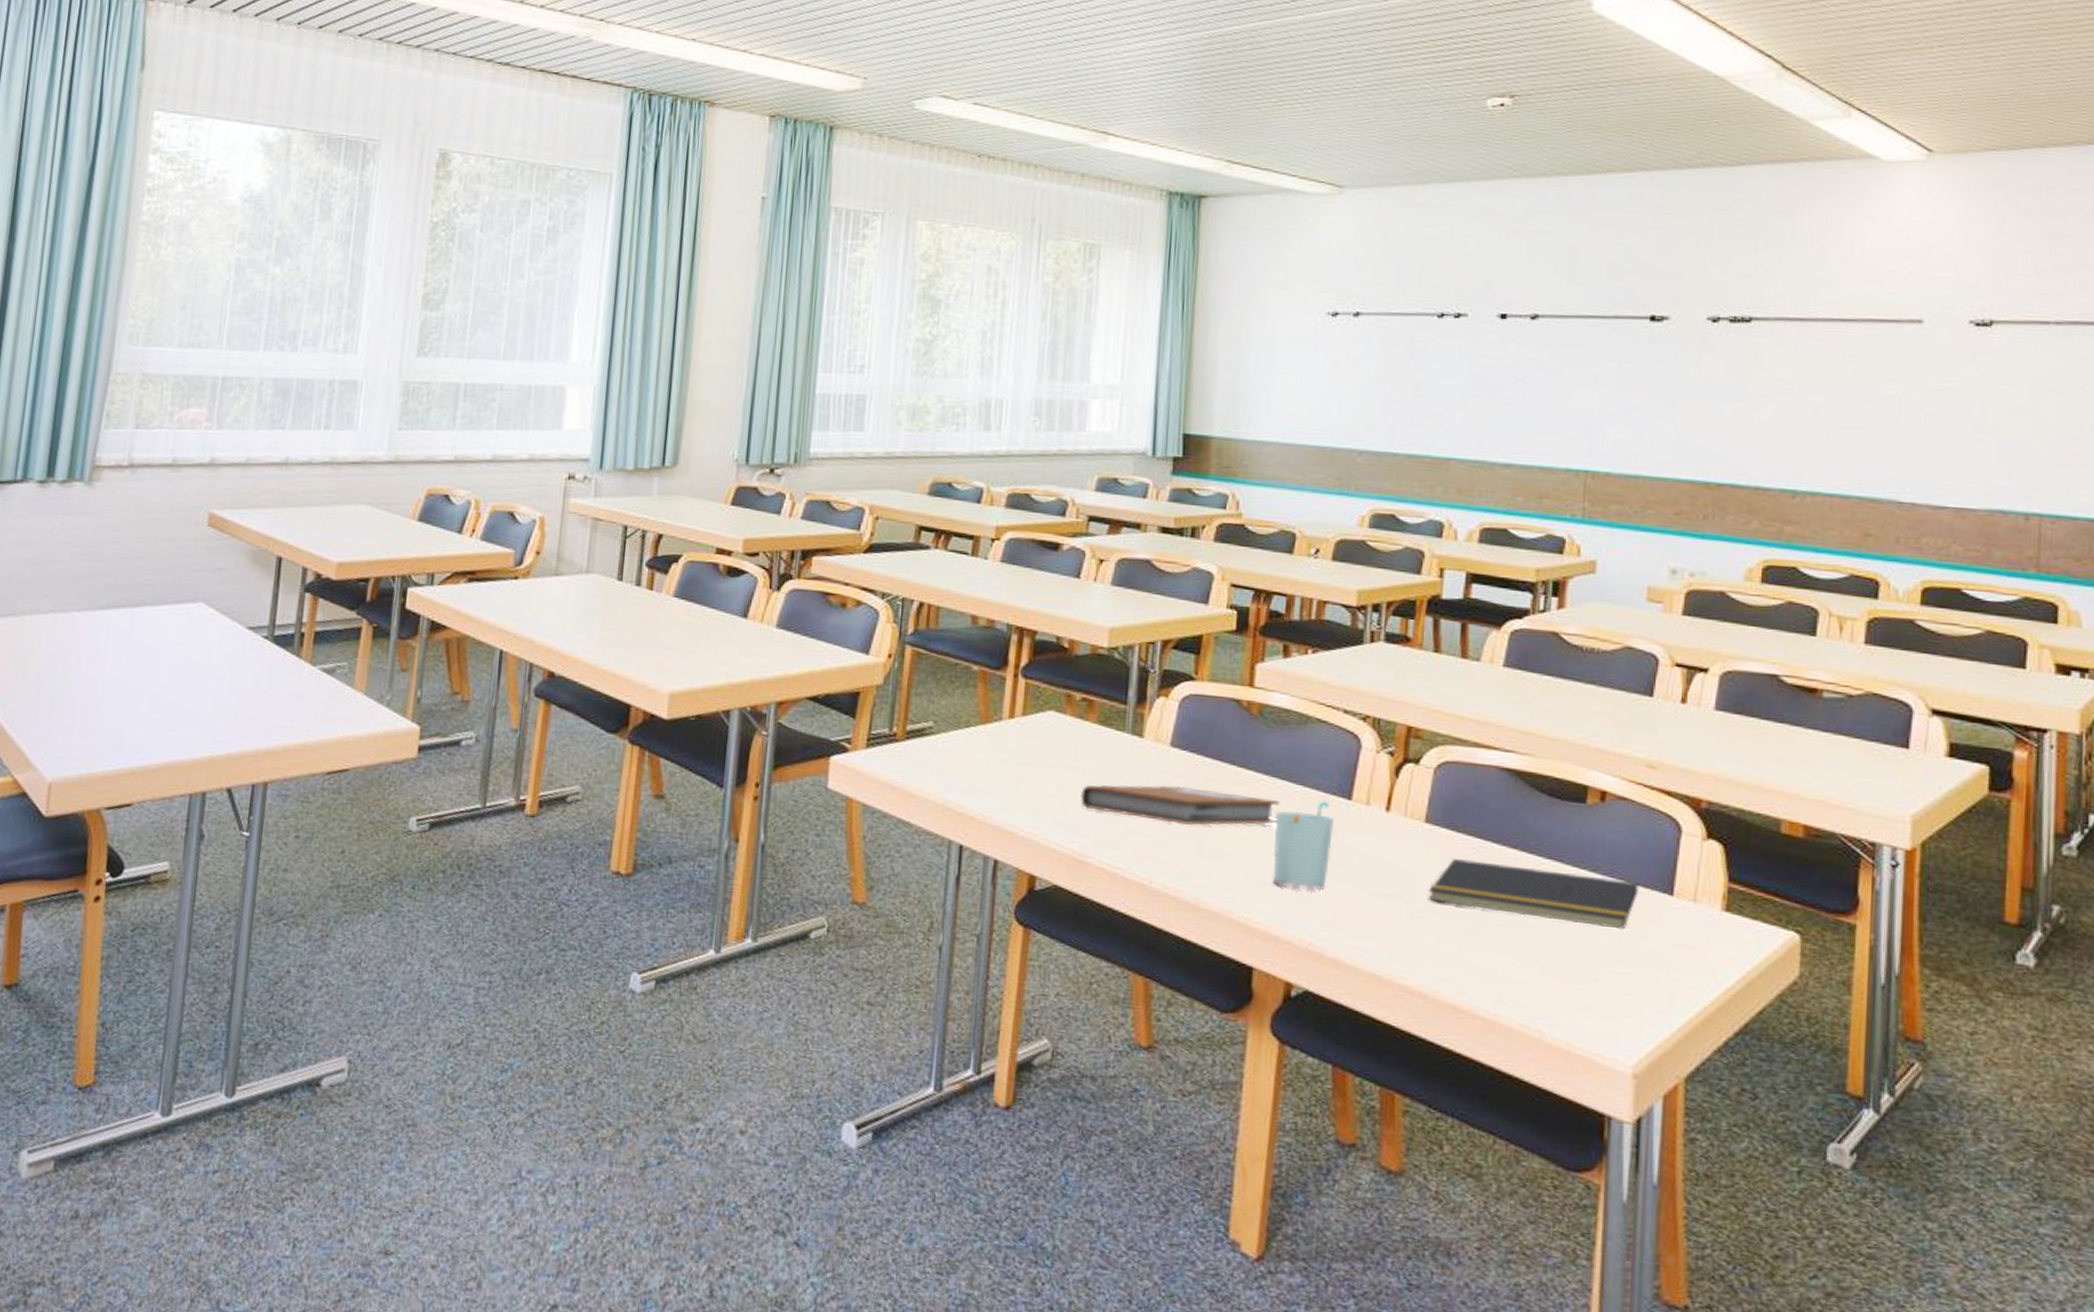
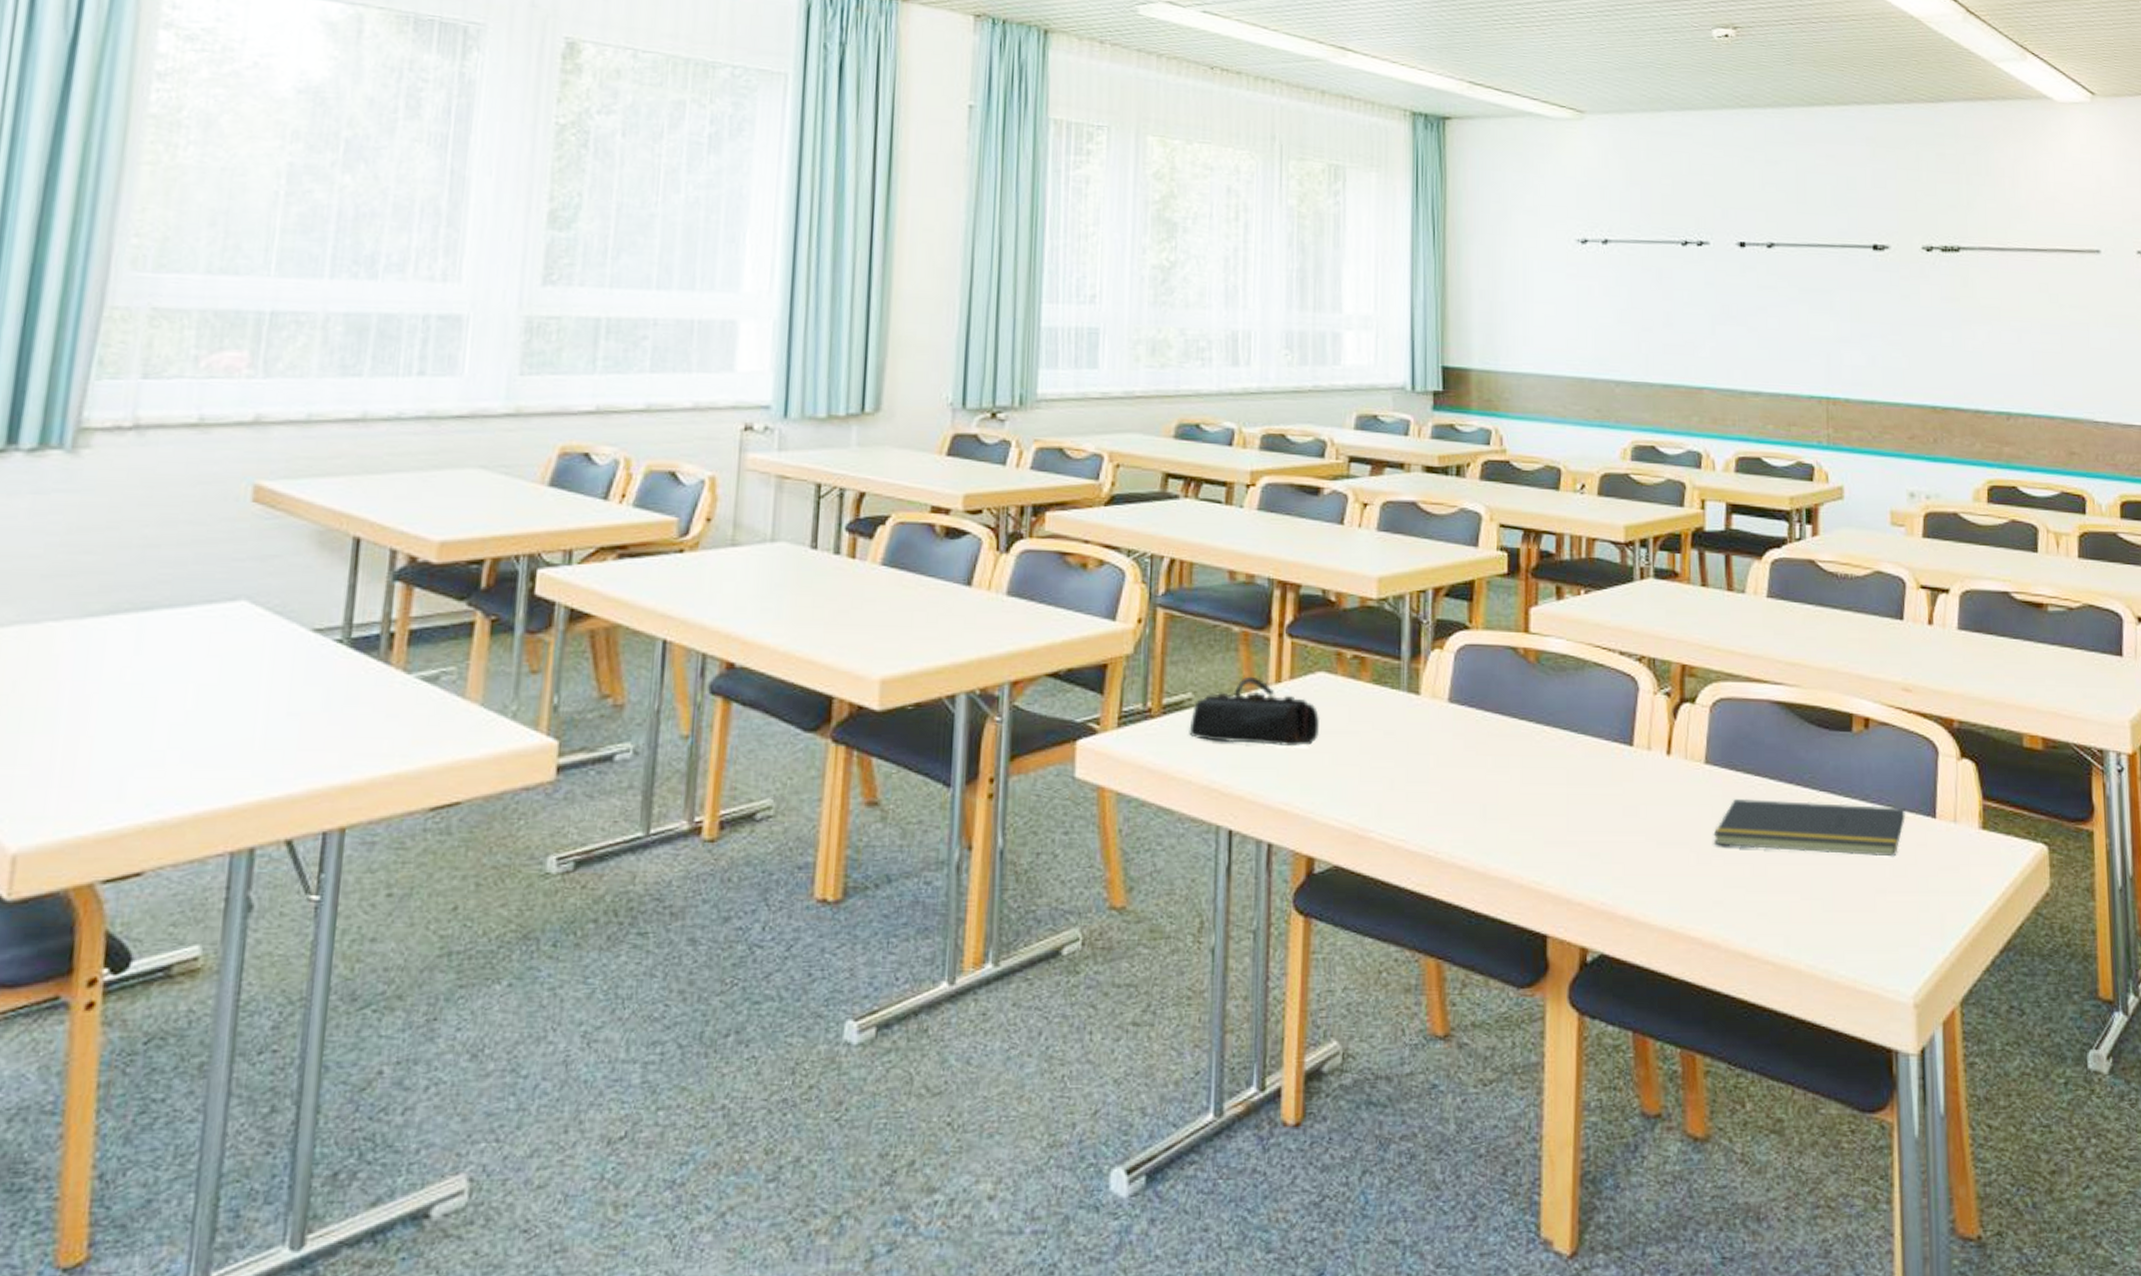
pencil case: none [928,710,1049,777] -> present [1189,676,1321,746]
notebook: present [1081,785,1279,826] -> none [1358,744,1562,787]
cup: present [1273,801,1334,891] -> none [1559,749,1617,847]

